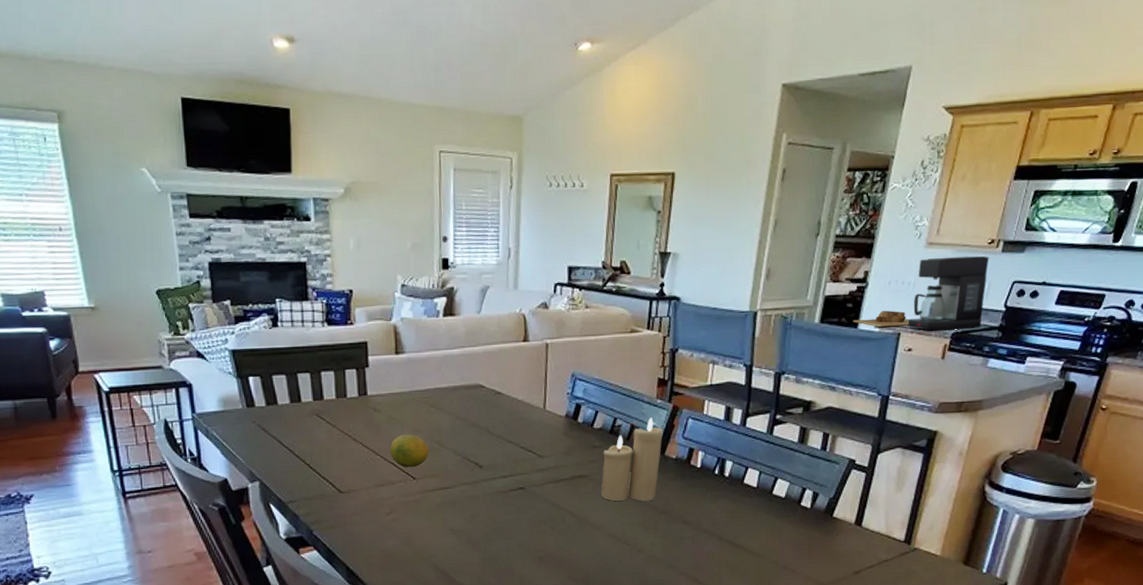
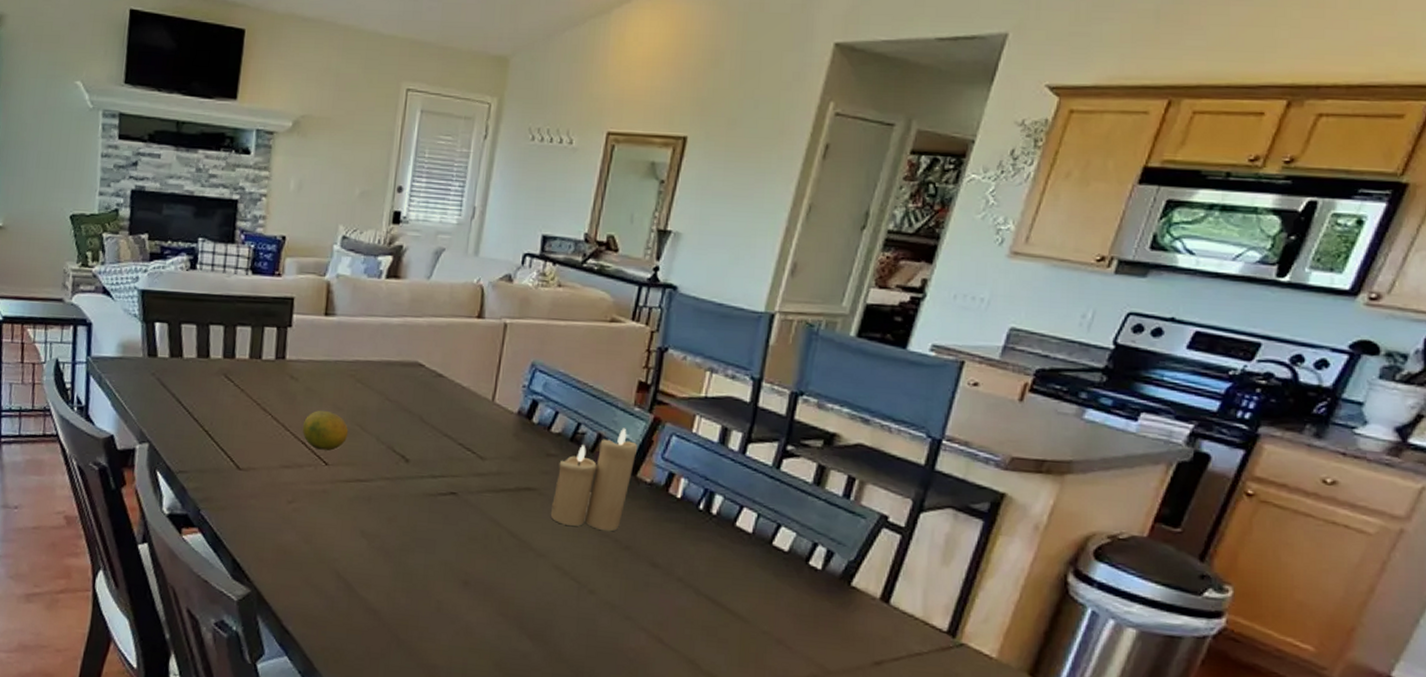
cutting board: present [853,310,910,328] -> none [901,330,979,355]
coffee maker: present [908,256,989,331] -> none [976,271,1096,367]

